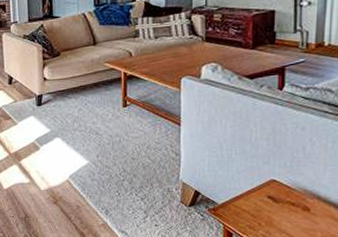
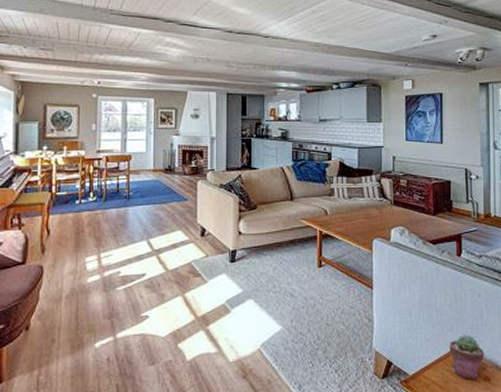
potted succulent: none [264,167,305,209] -> present [449,335,484,379]

